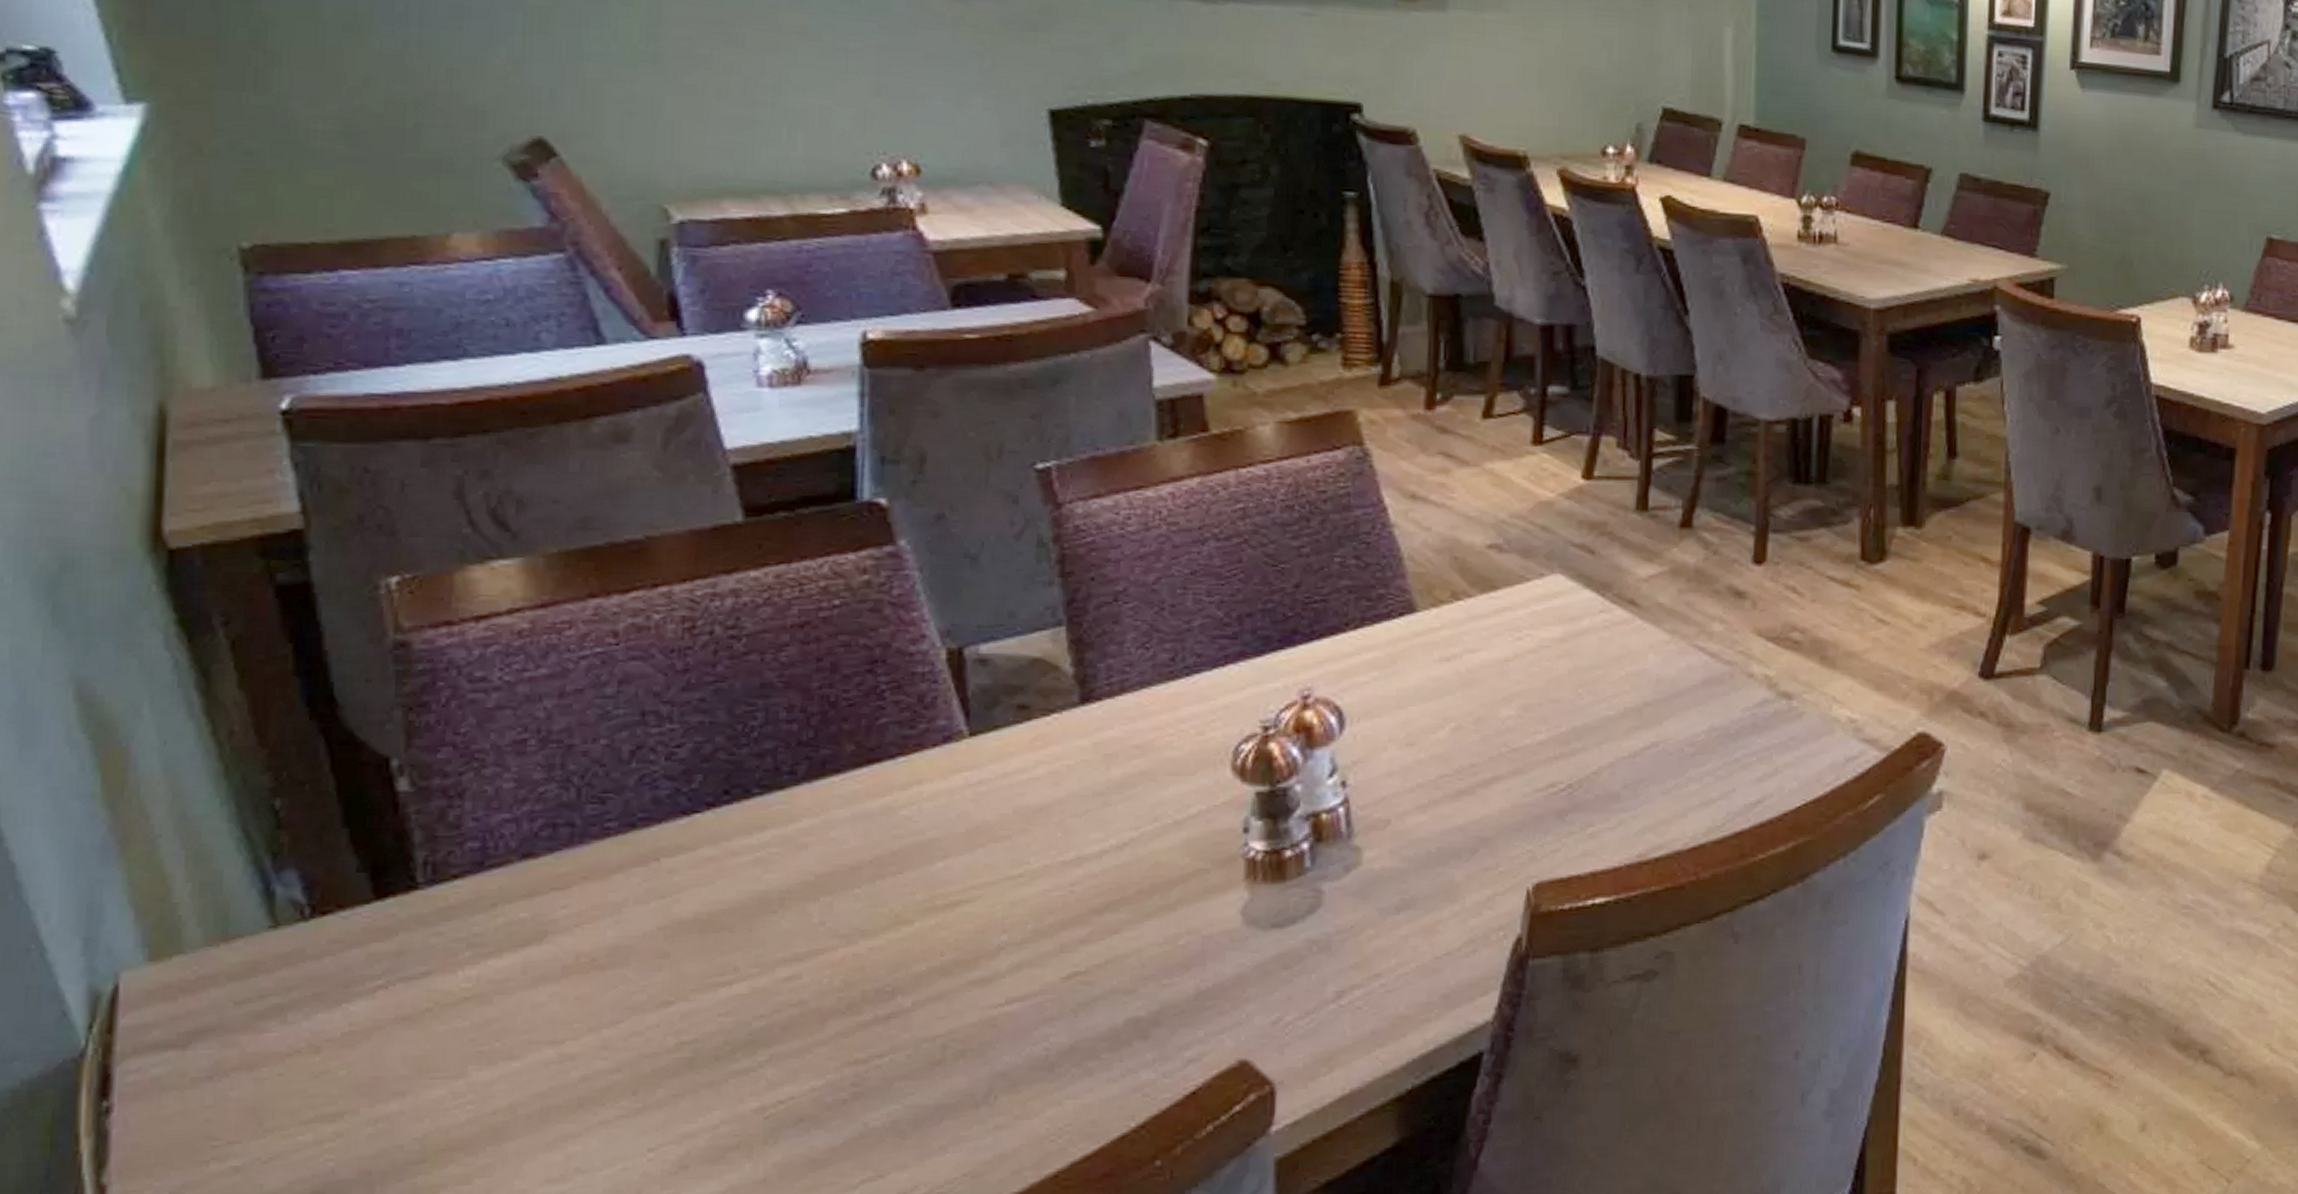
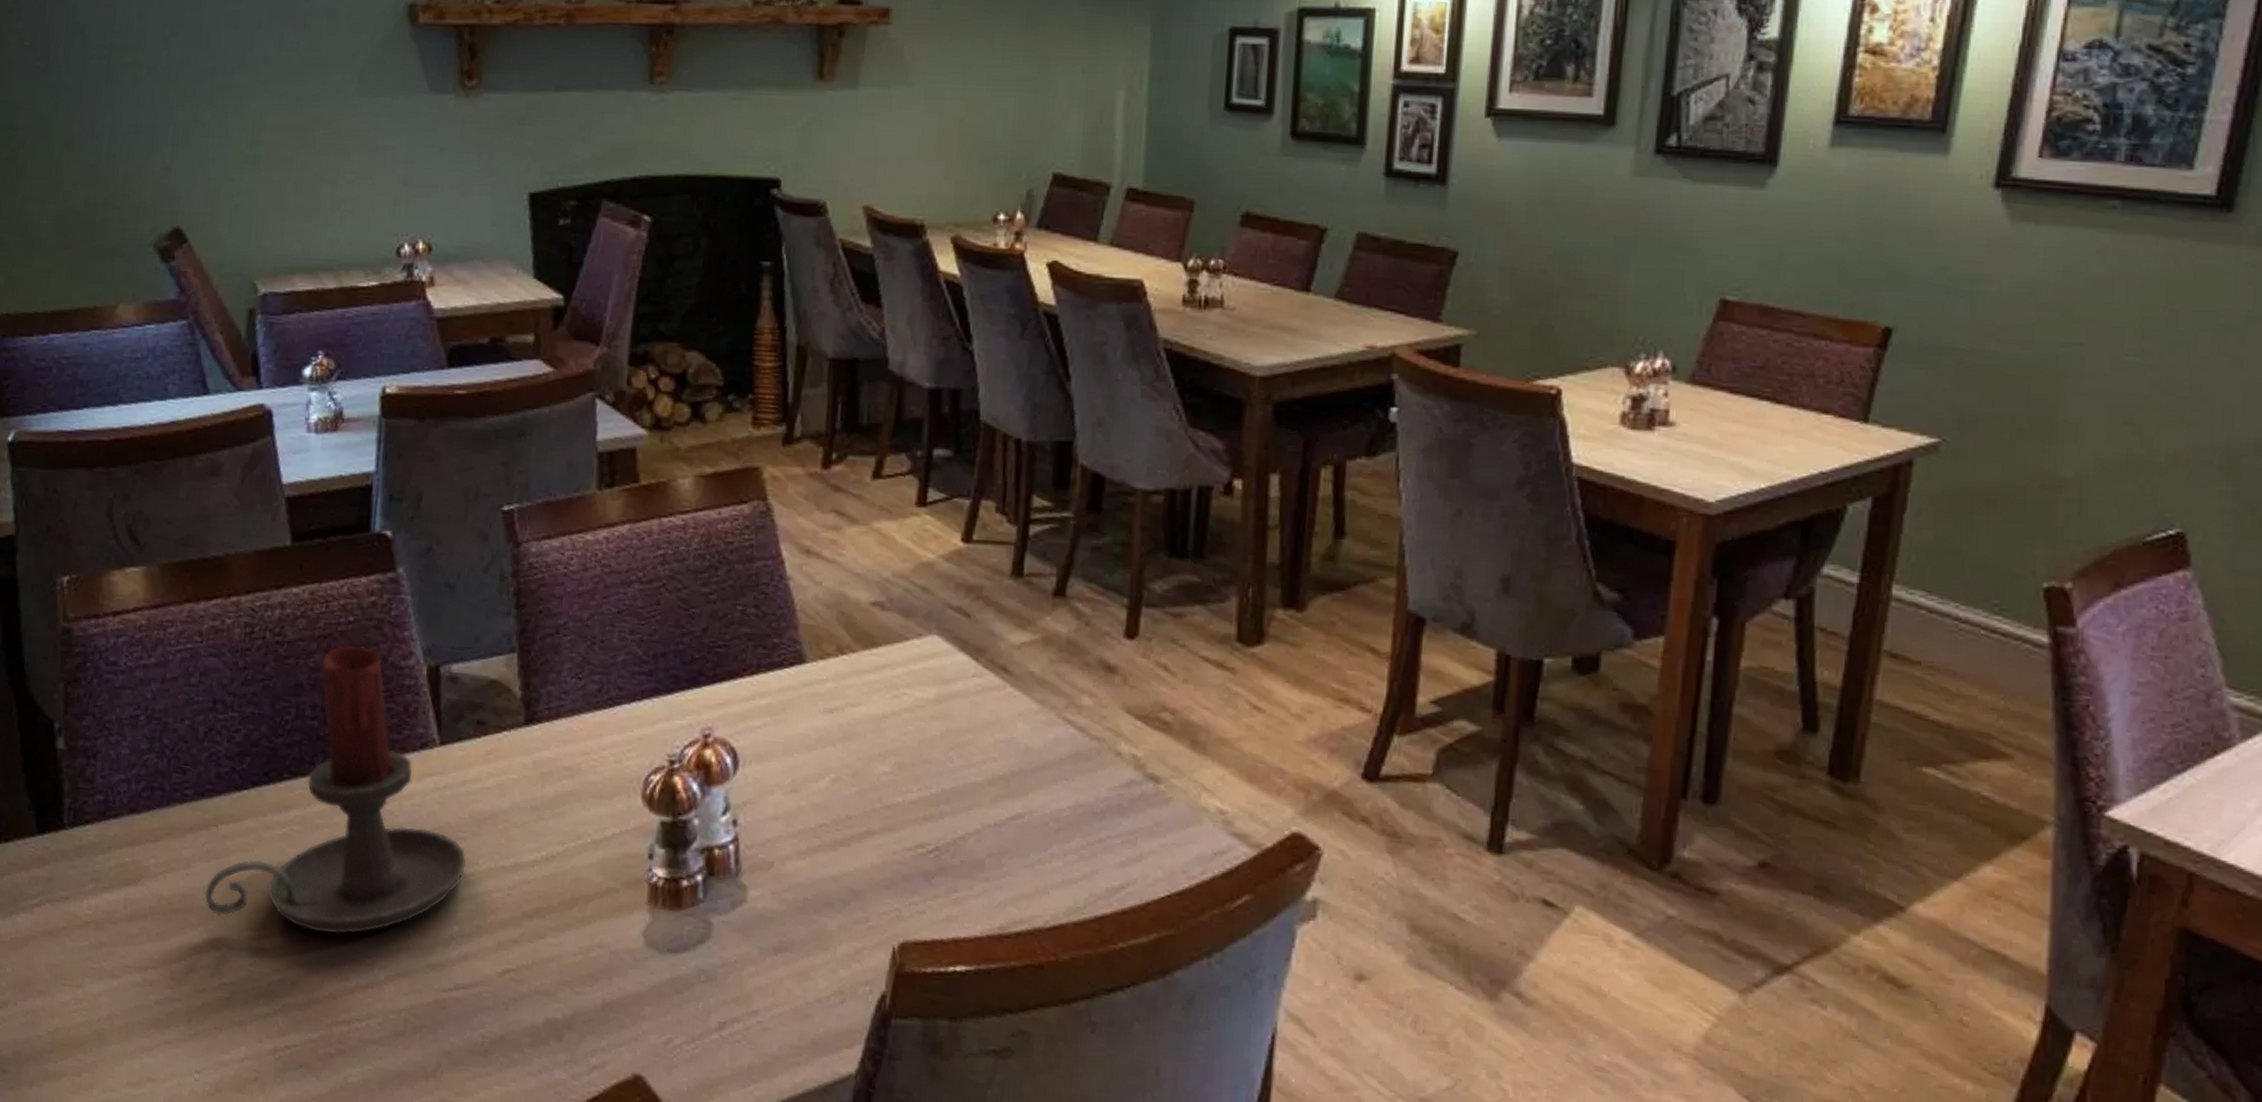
candle holder: none [645,632,1014,966] -> present [204,644,467,935]

